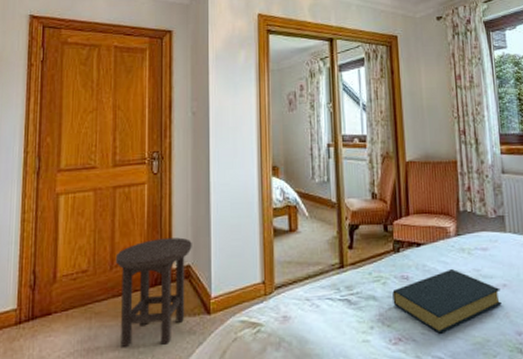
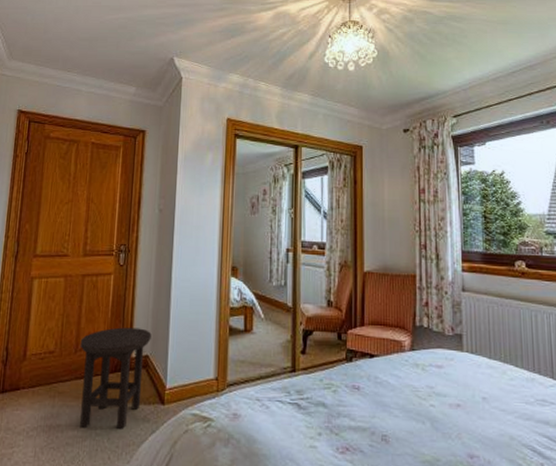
hardback book: present [392,268,502,334] -> none [343,383,454,448]

